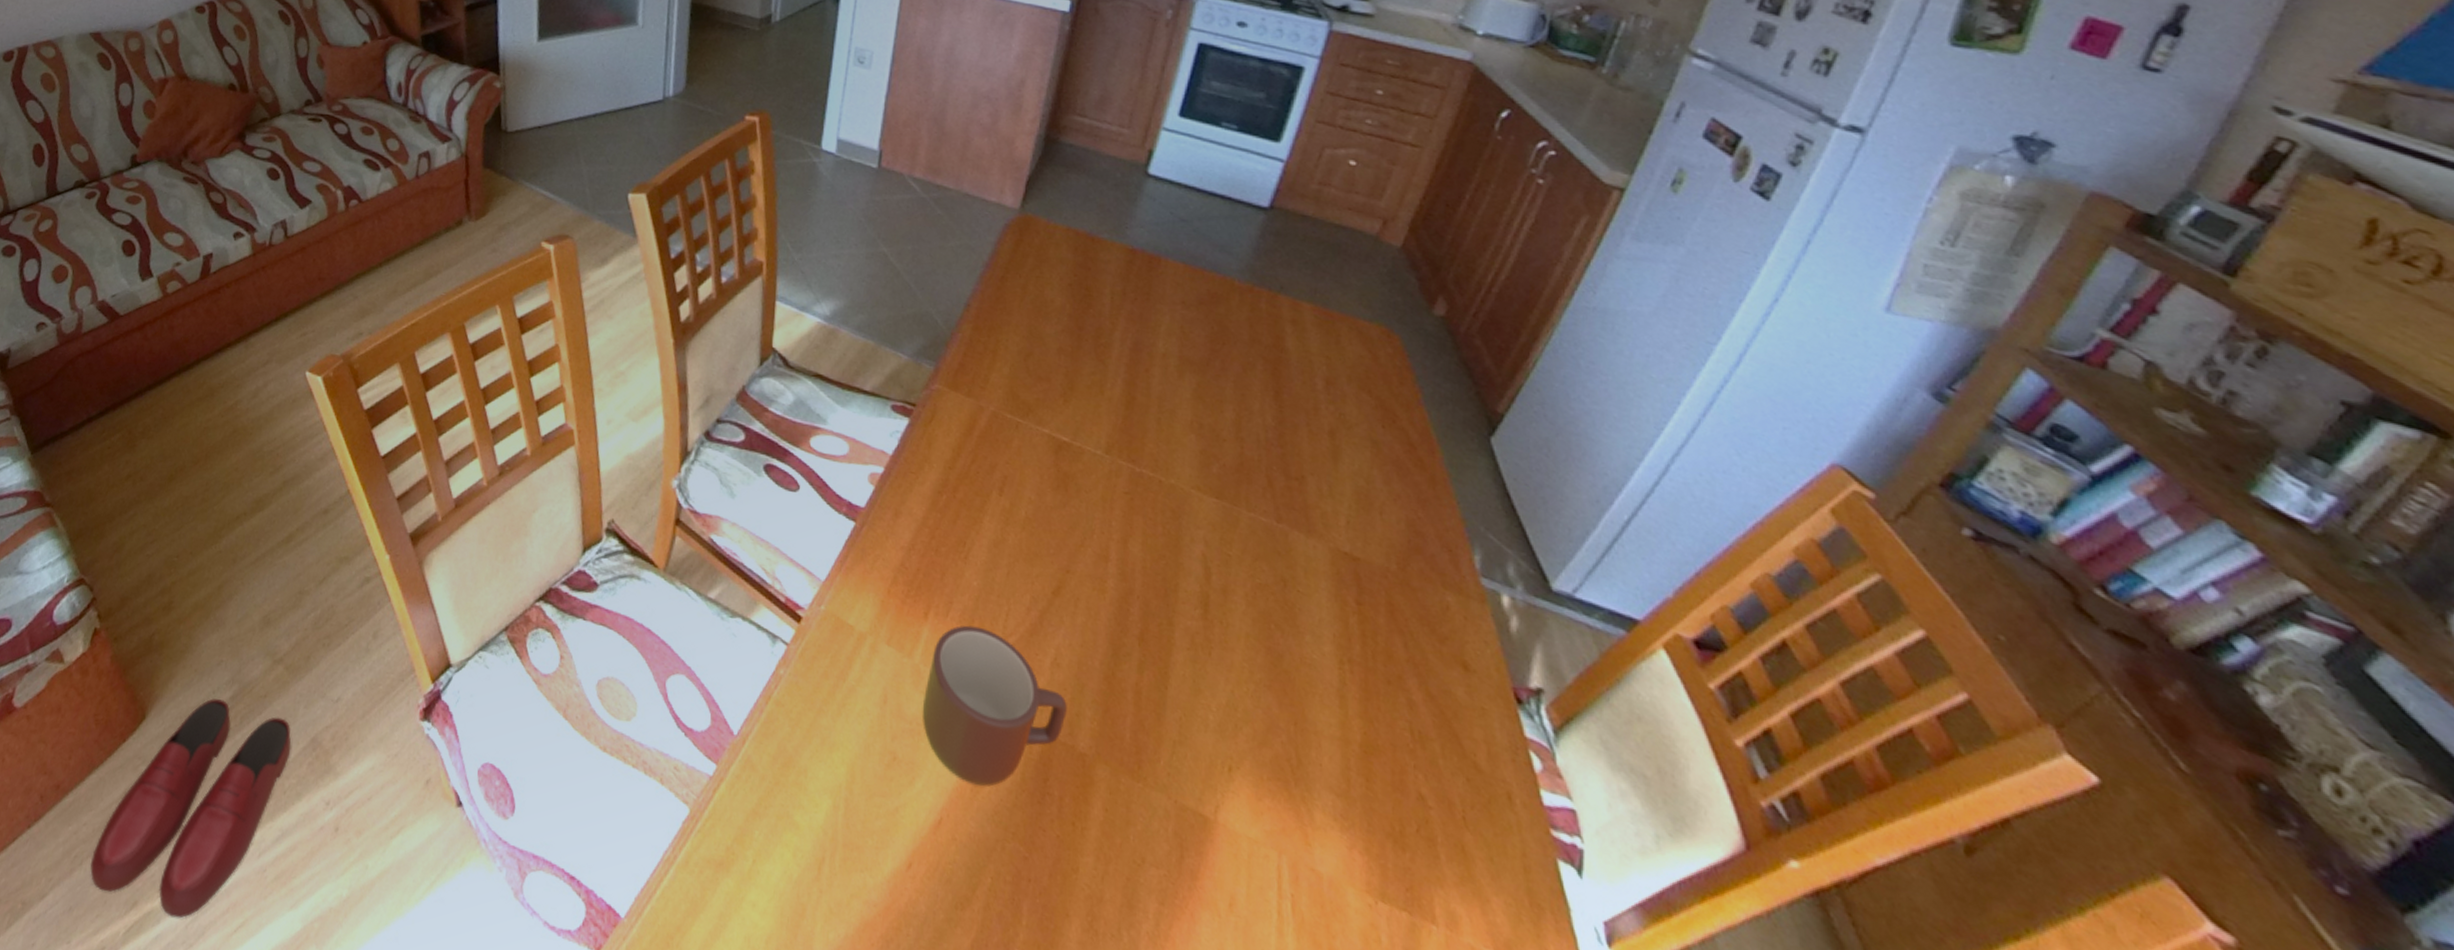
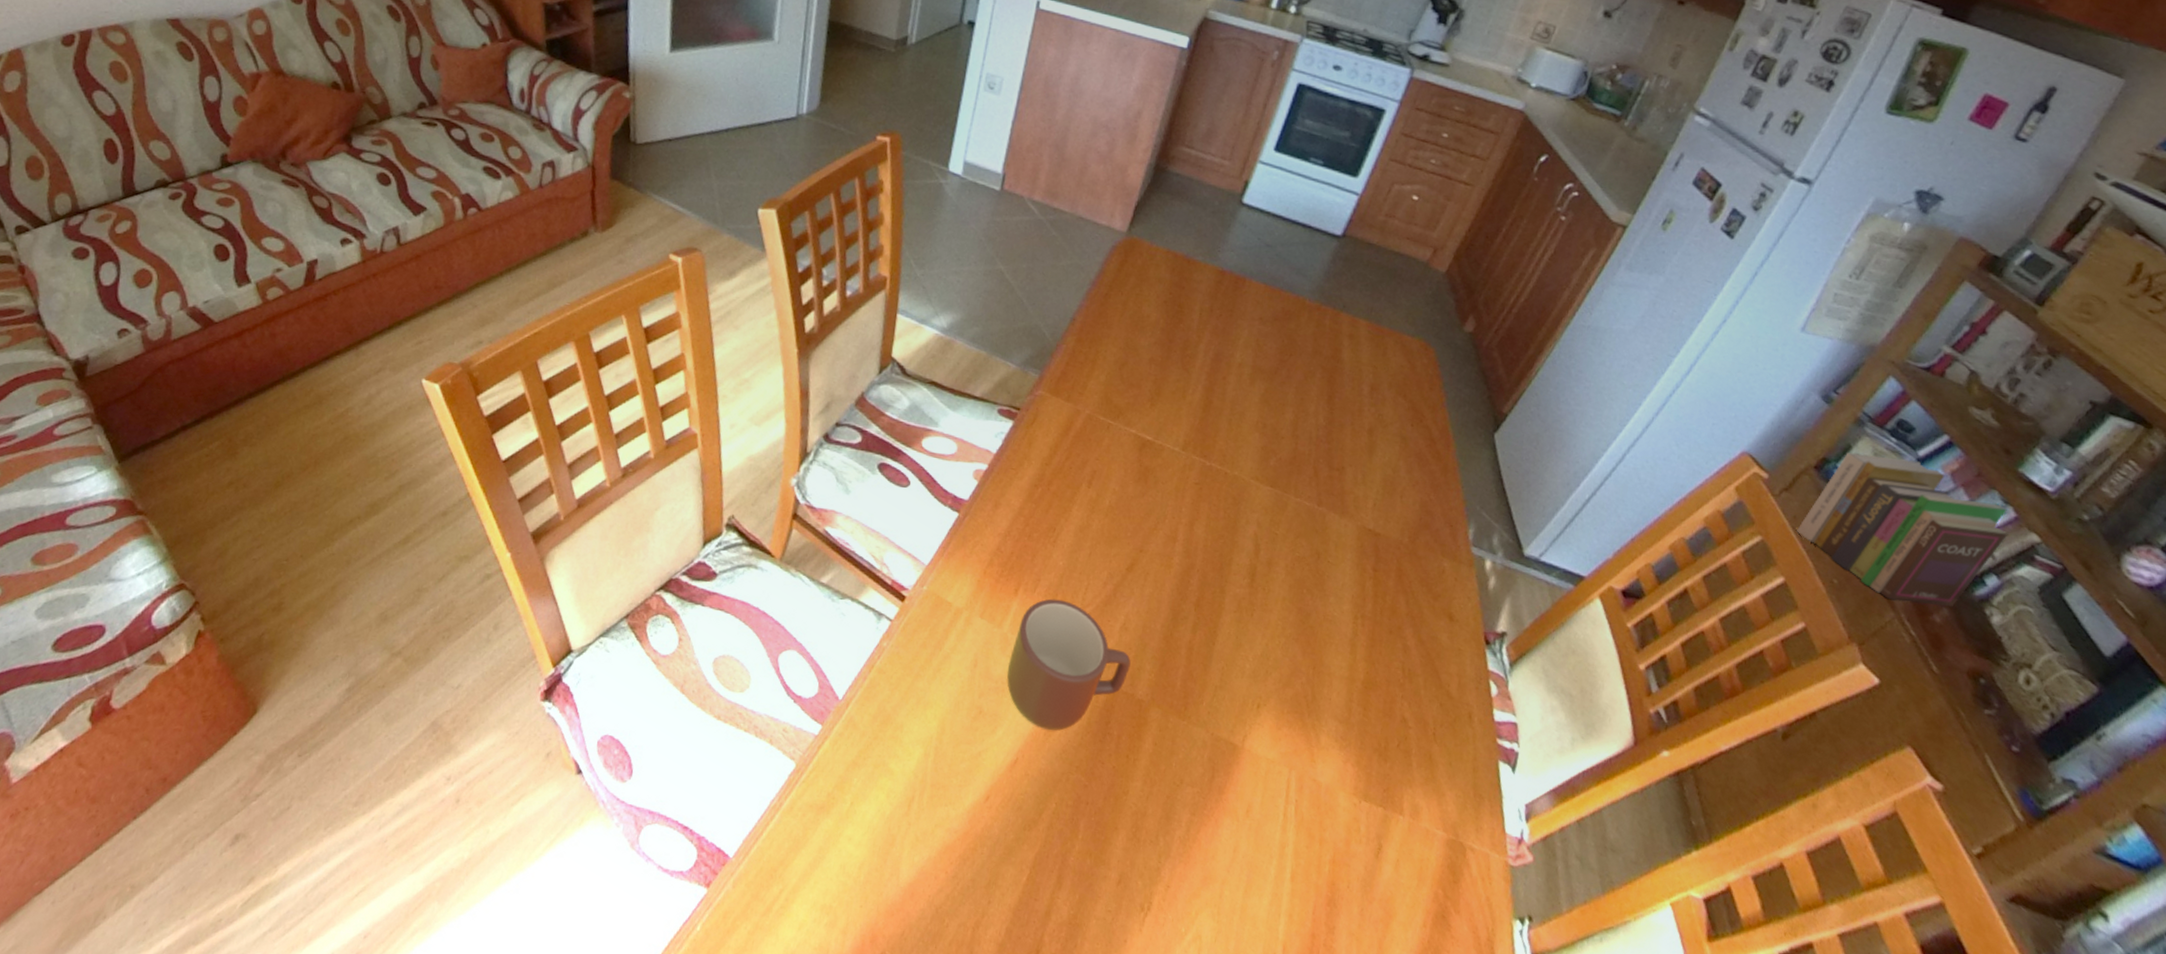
slippers: present [90,698,291,918] -> none [203,691,411,889]
books: none [1930,466,2254,680] -> present [1797,452,2007,607]

